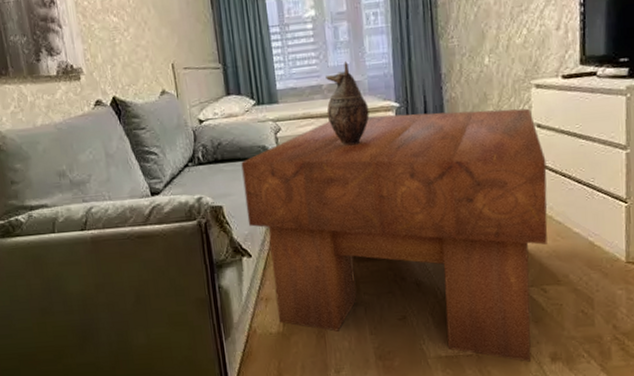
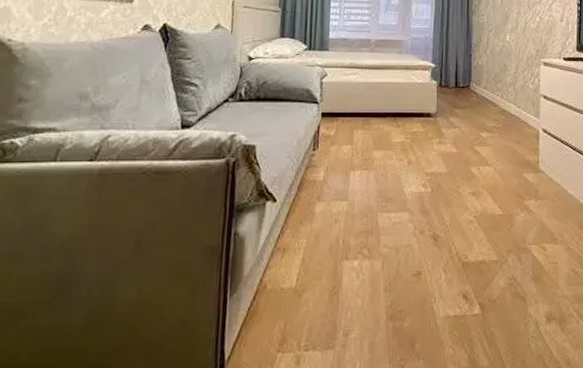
coffee table: present [241,108,548,362] -> none [279,72,550,322]
decorative vase: present [326,61,369,146] -> none [371,22,409,97]

